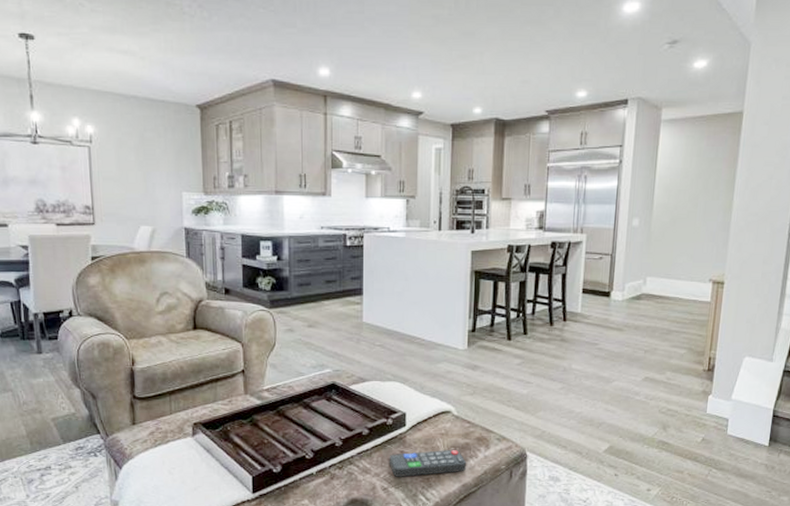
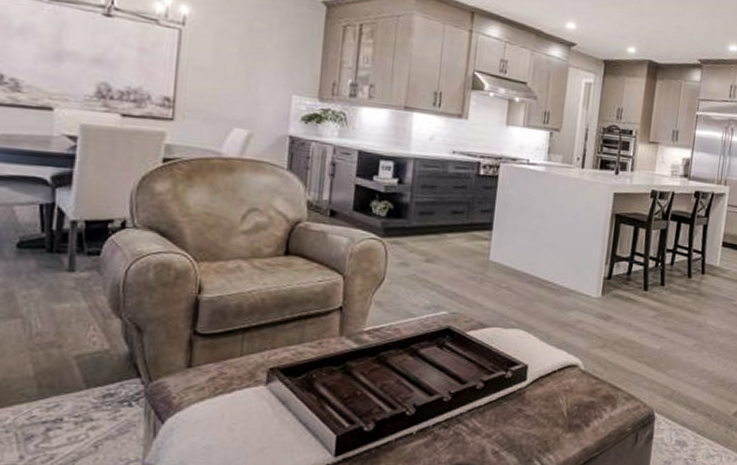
remote control: present [389,449,467,477] -> none [503,408,590,439]

